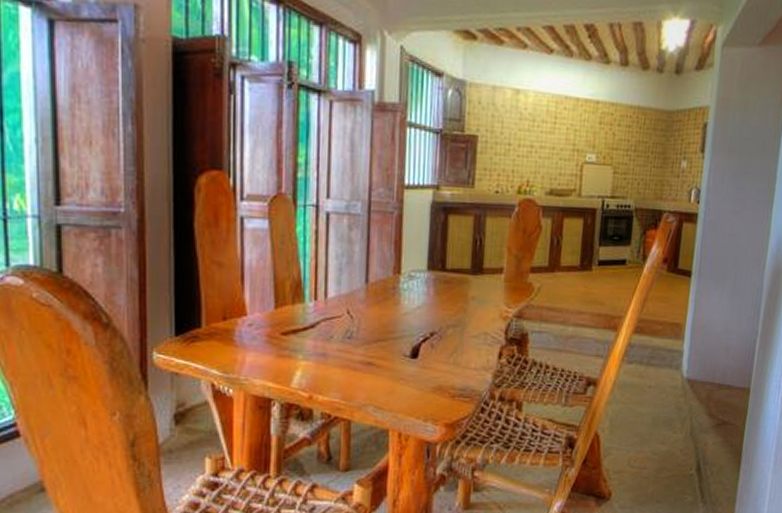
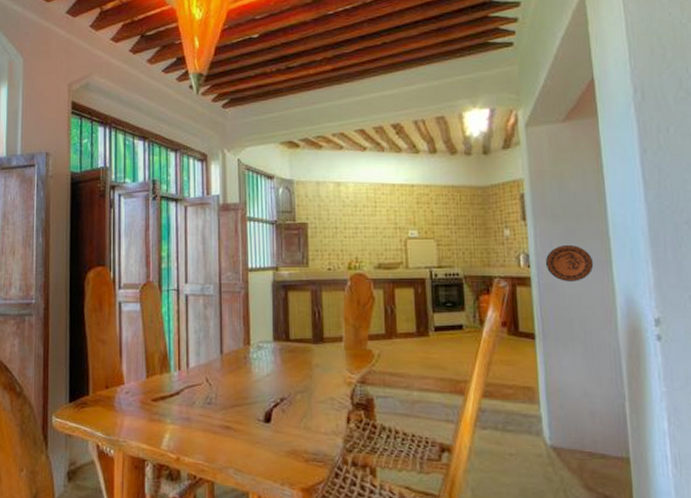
decorative plate: none [713,181,758,221] -> present [545,244,594,281]

